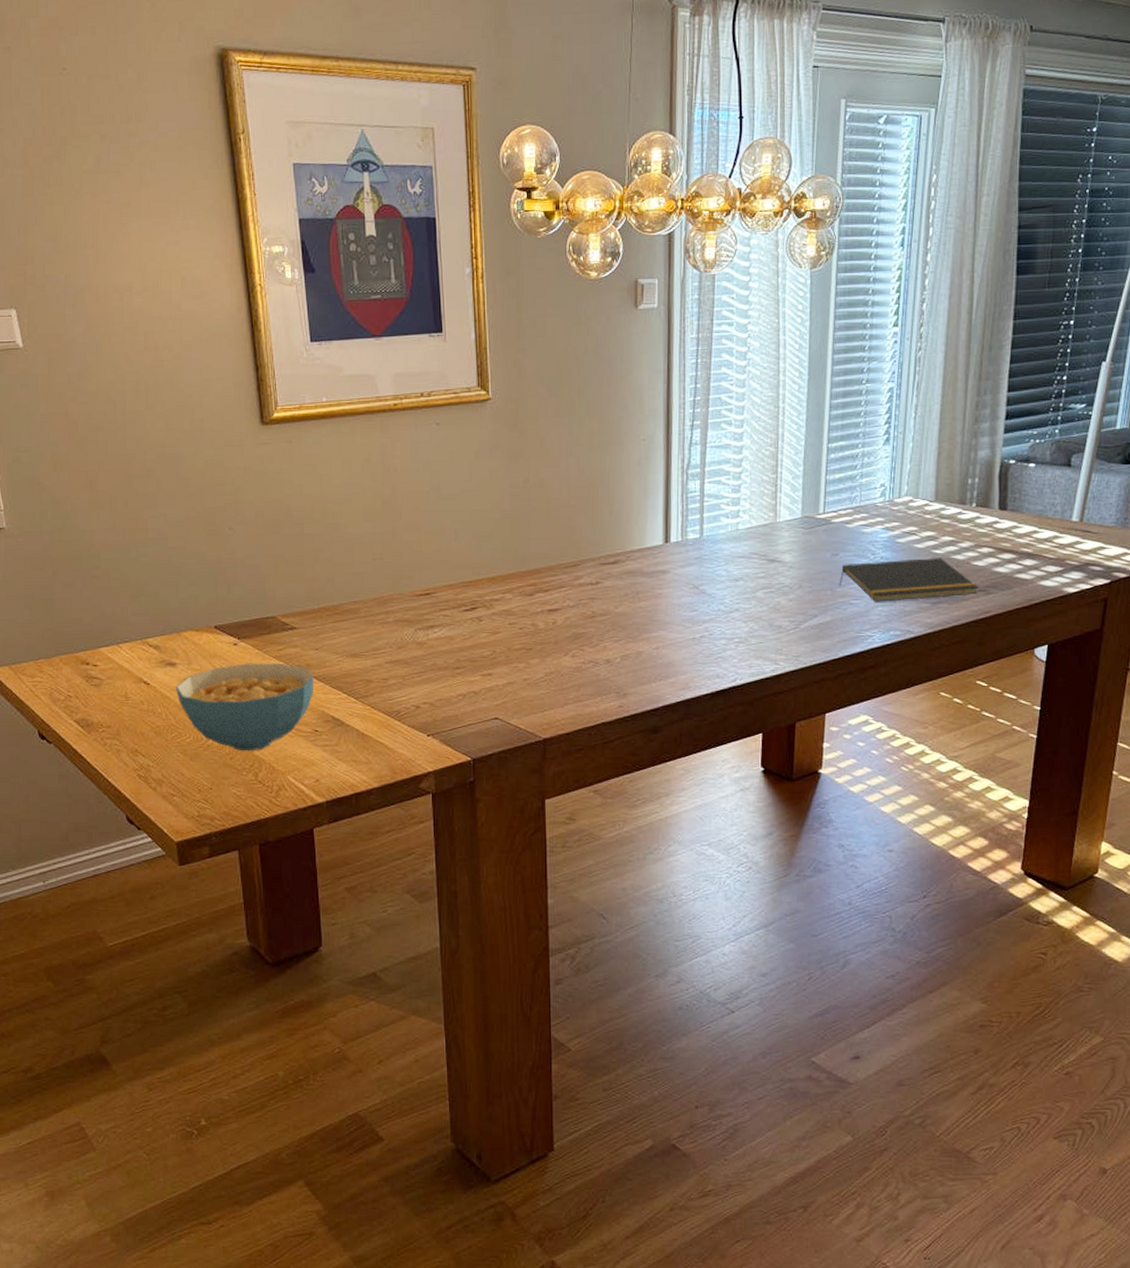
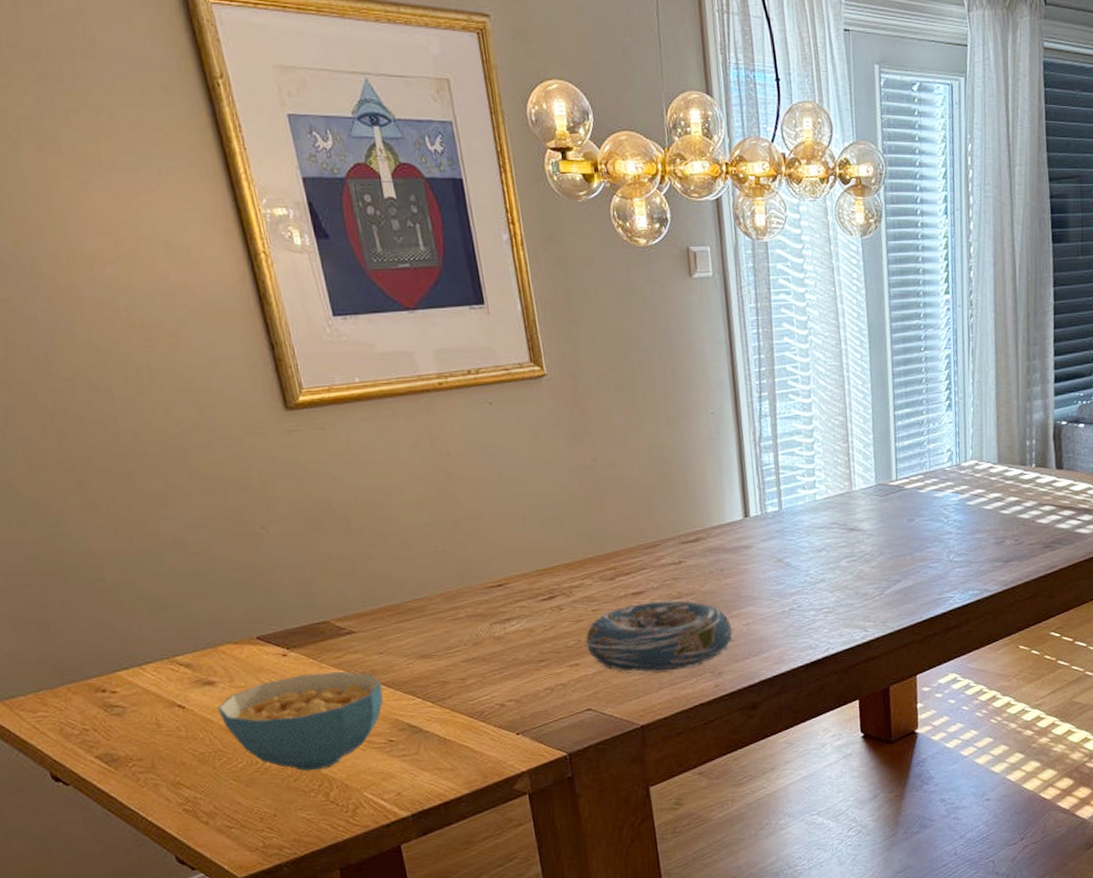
decorative bowl: none [498,618,641,690] -> present [584,599,732,675]
notepad: present [839,558,979,602] -> none [917,518,1045,564]

